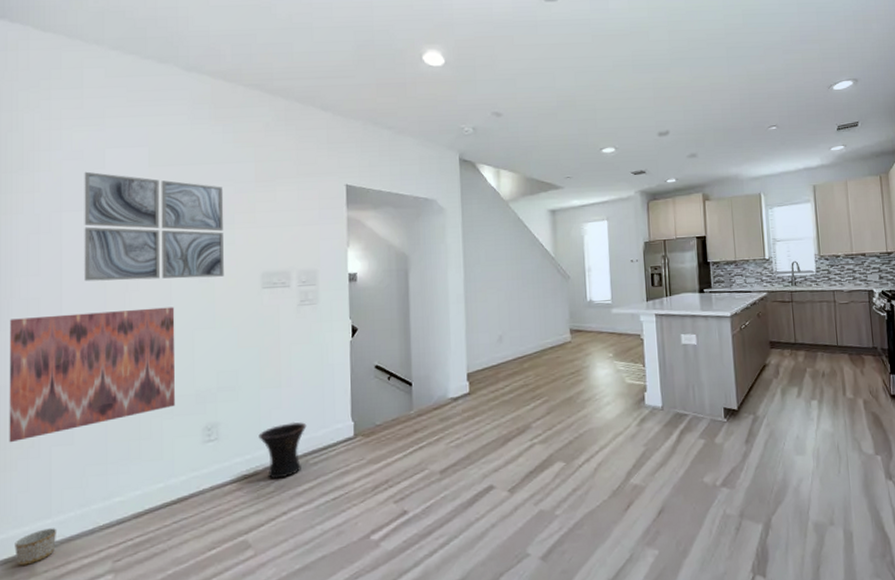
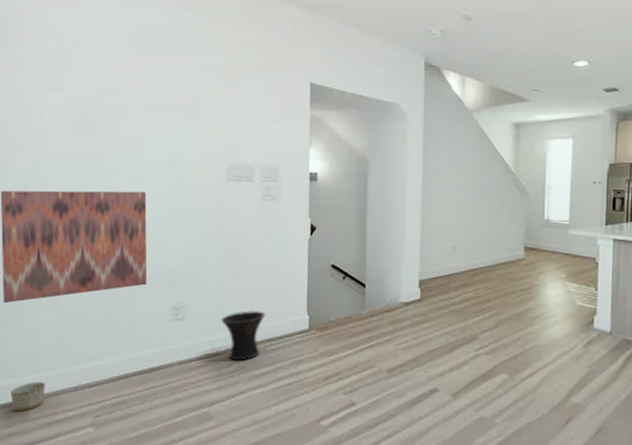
wall art: present [84,171,224,282] -> none [63,53,193,166]

